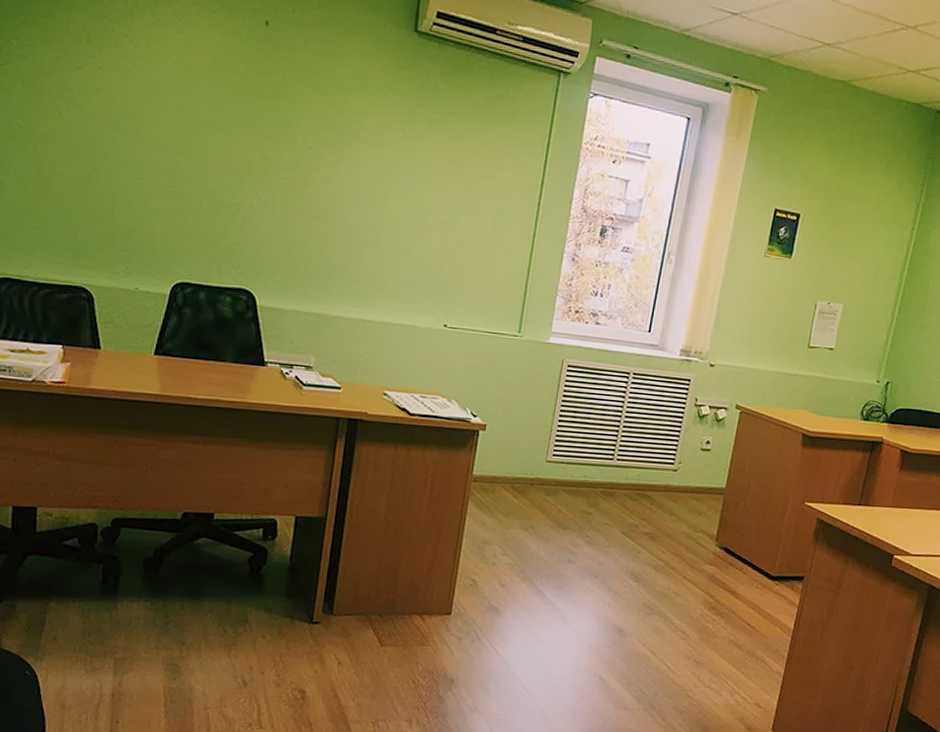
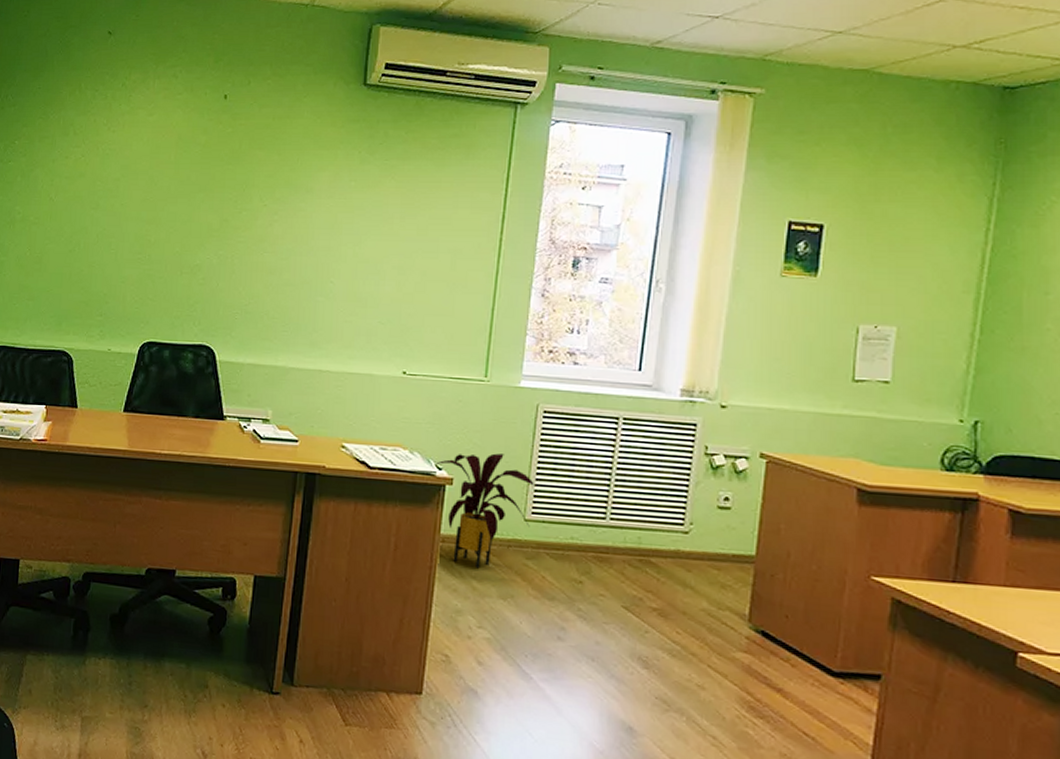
house plant: none [469,402,556,504] -> present [434,453,534,569]

